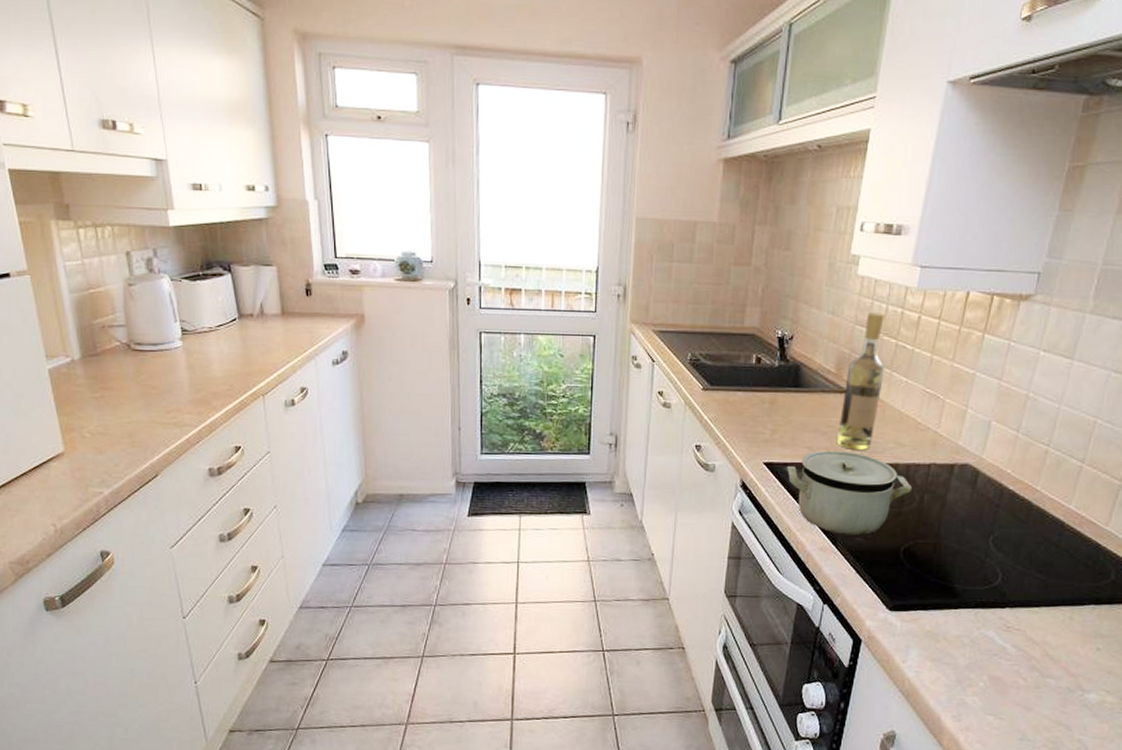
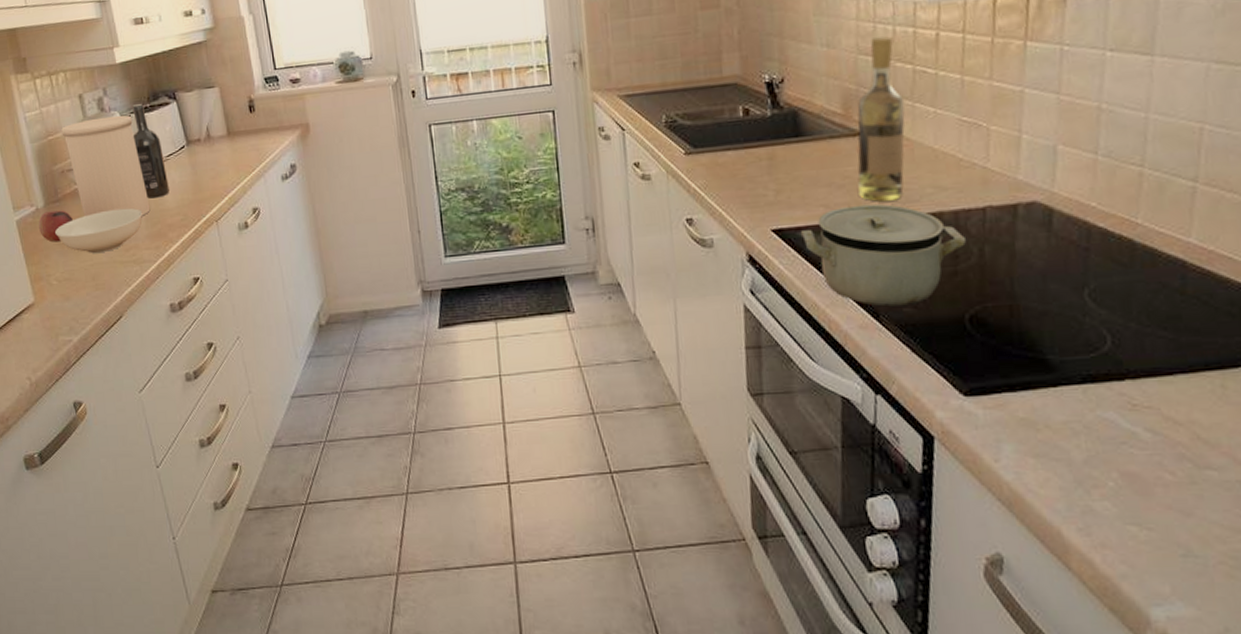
fruit: none [73,364,111,396] -> present [38,210,73,243]
bowl: none [91,371,187,411] -> present [55,208,143,253]
canister: none [104,278,195,381] -> present [61,115,150,218]
wine bottle: none [182,271,217,366] -> present [131,104,169,199]

